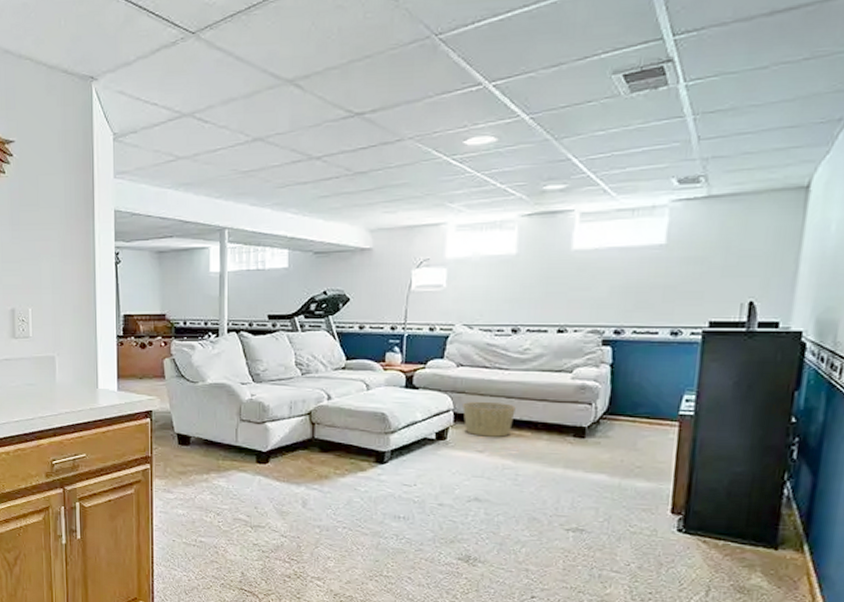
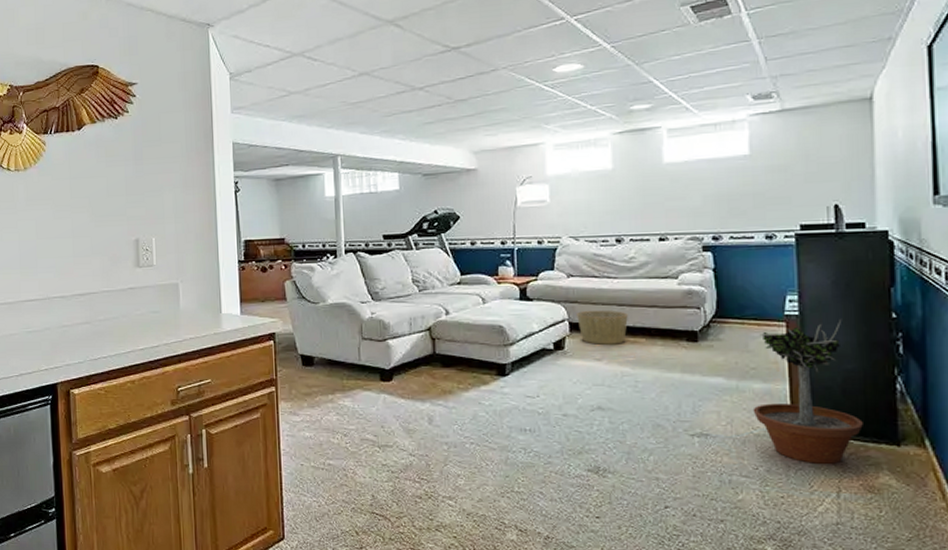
potted tree: none [632,420,743,564] -> present [753,318,863,464]

